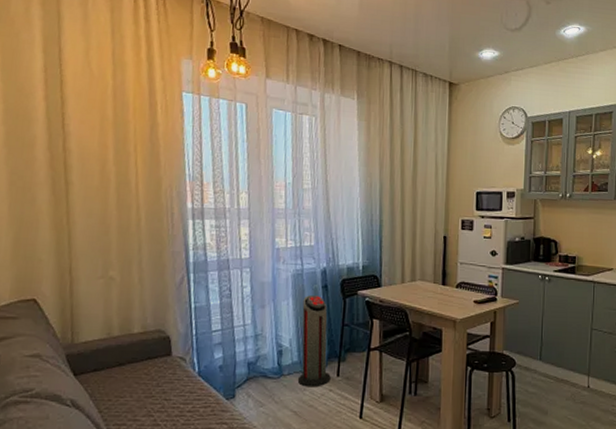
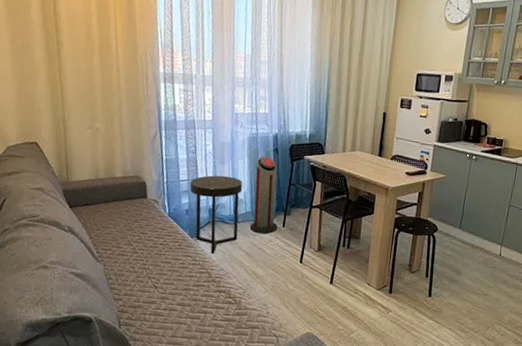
side table: none [224,321,288,418] -> present [190,175,243,254]

